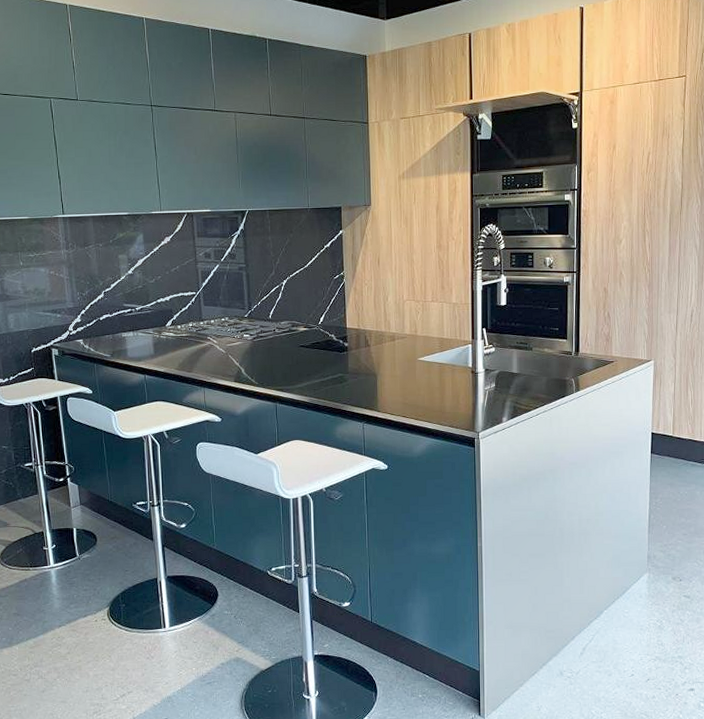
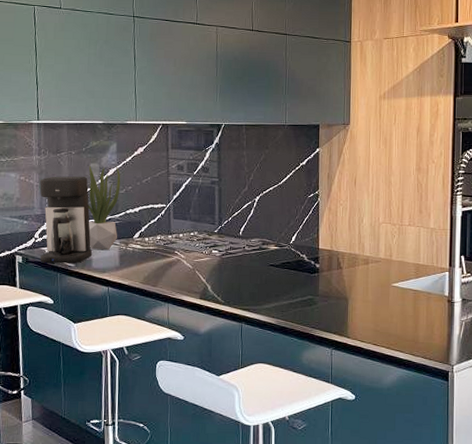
coffee maker: none [70,267,126,355] -> present [40,176,92,264]
potted plant: none [117,256,150,339] -> present [87,165,121,250]

